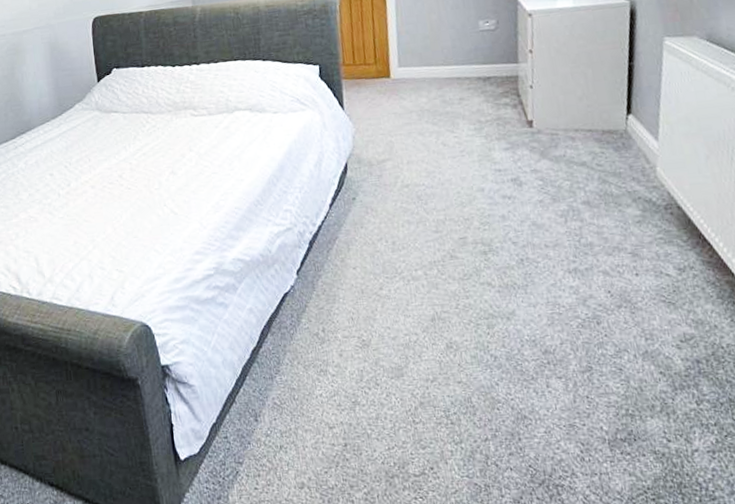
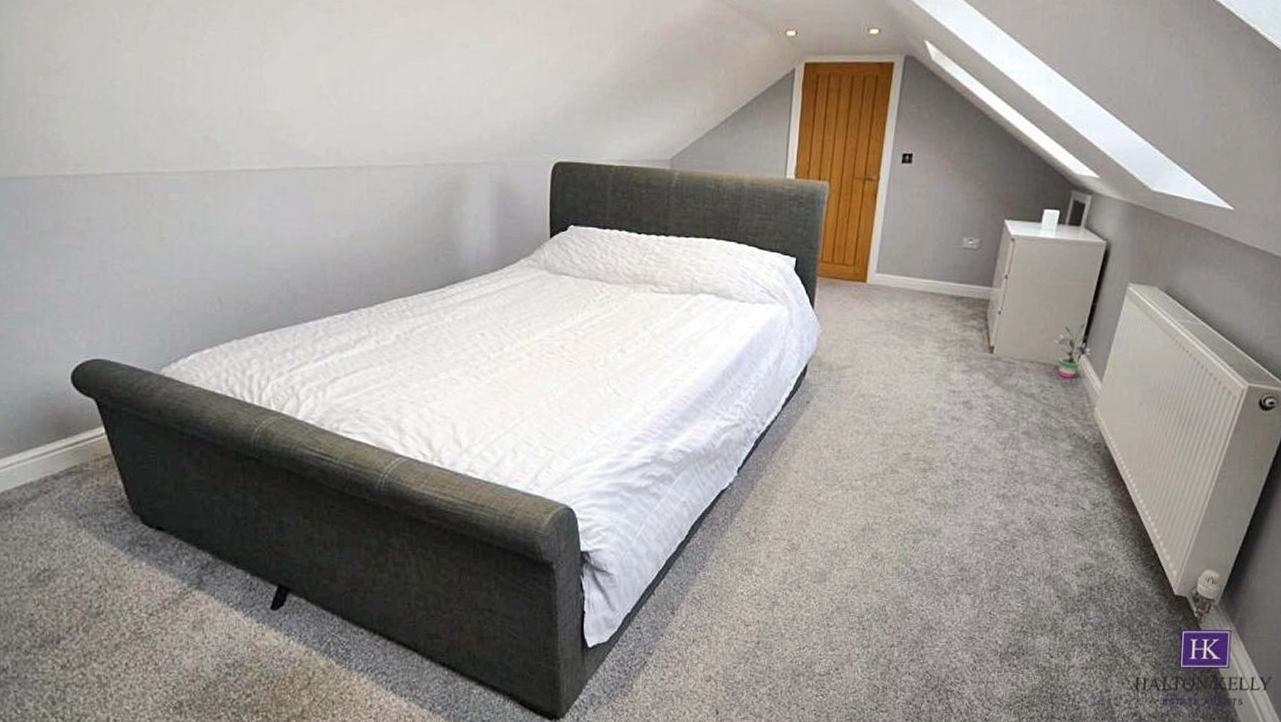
potted plant: none [595,83,639,142] -> present [1054,323,1091,378]

